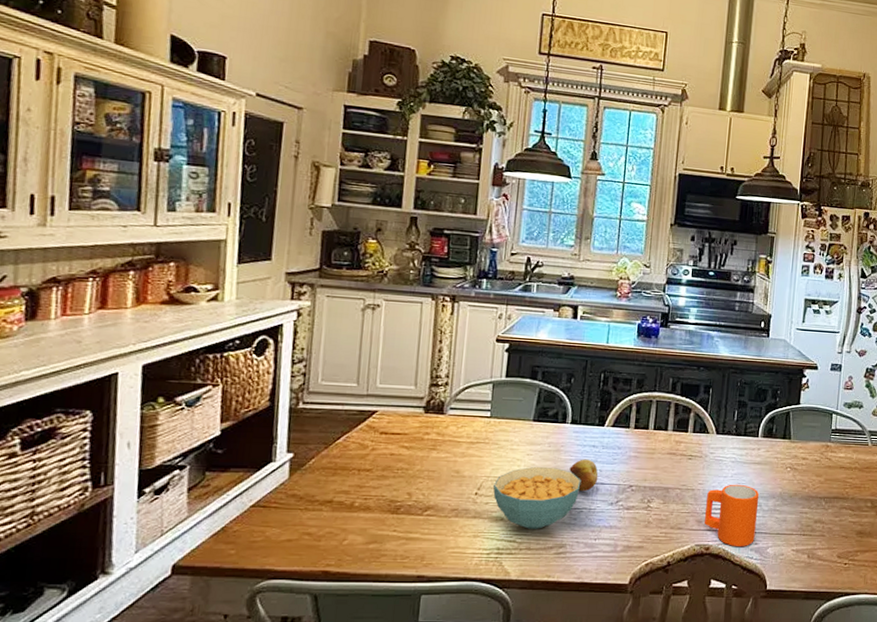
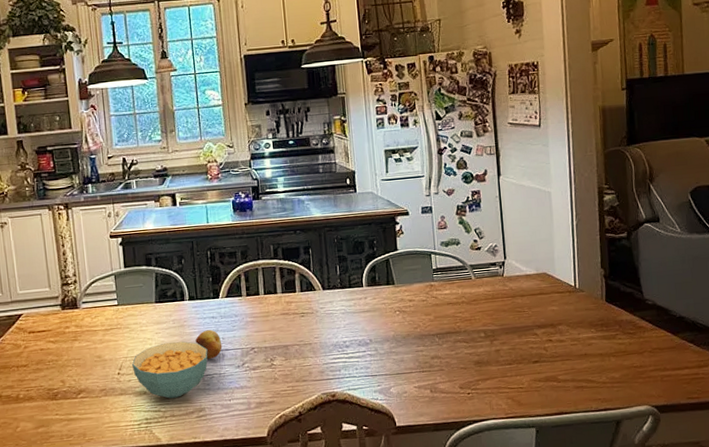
mug: present [703,484,760,546] -> none [324,332,377,391]

